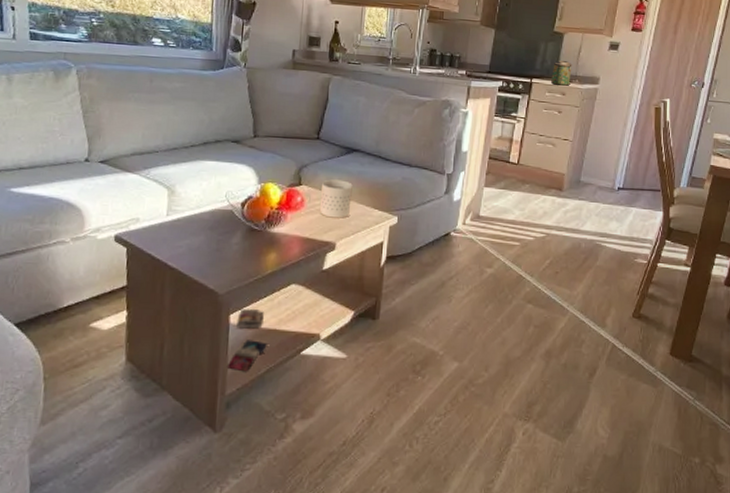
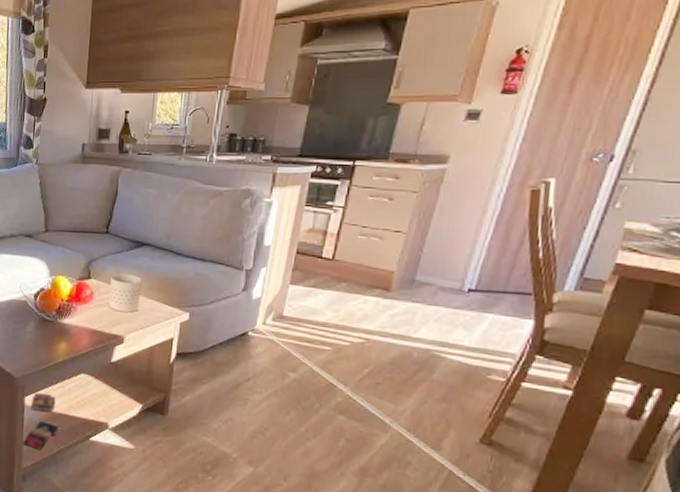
canister: present [551,61,572,86] -> none [381,138,411,167]

